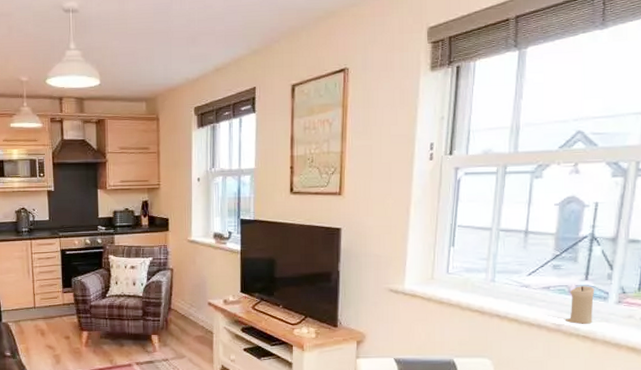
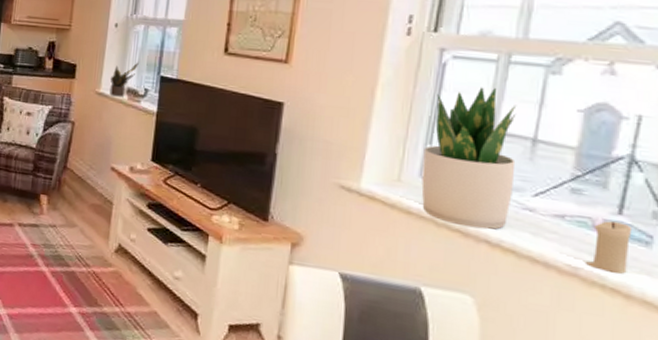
potted plant: none [199,210,221,242] -> present [109,62,139,97]
planter: none [449,195,514,307] -> present [421,87,516,230]

